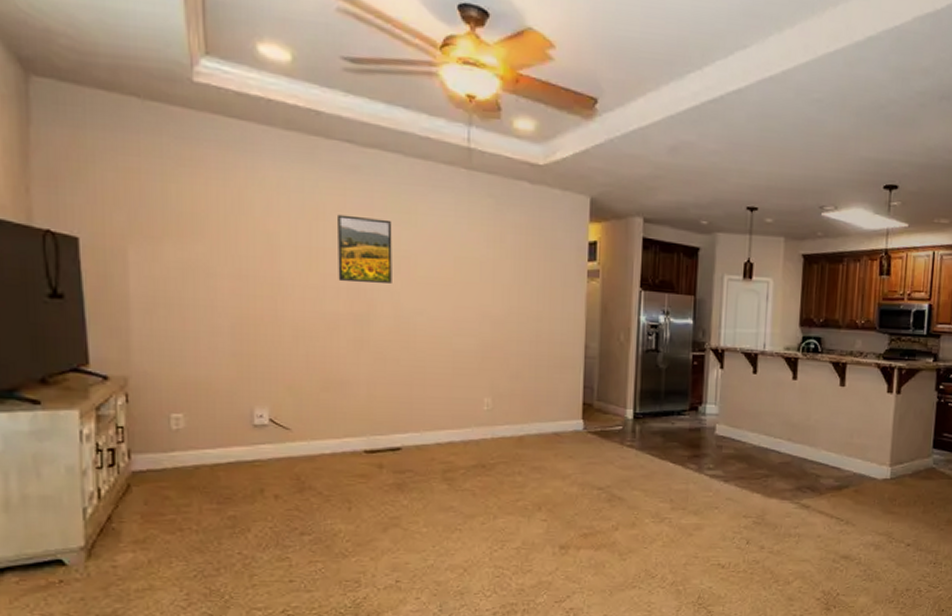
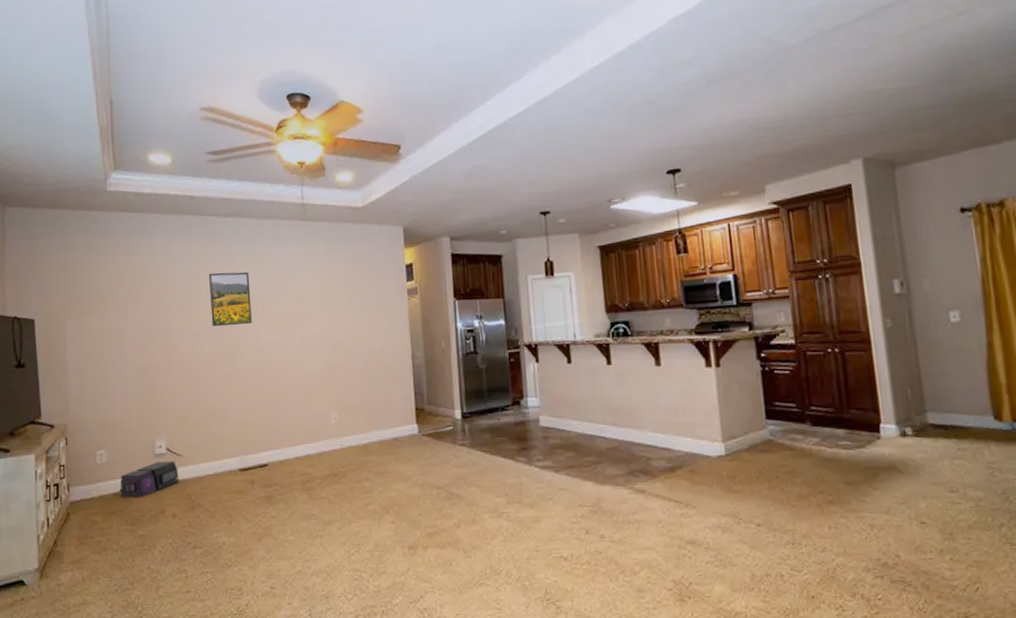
air purifier: none [201,433,286,473] -> present [118,461,180,499]

